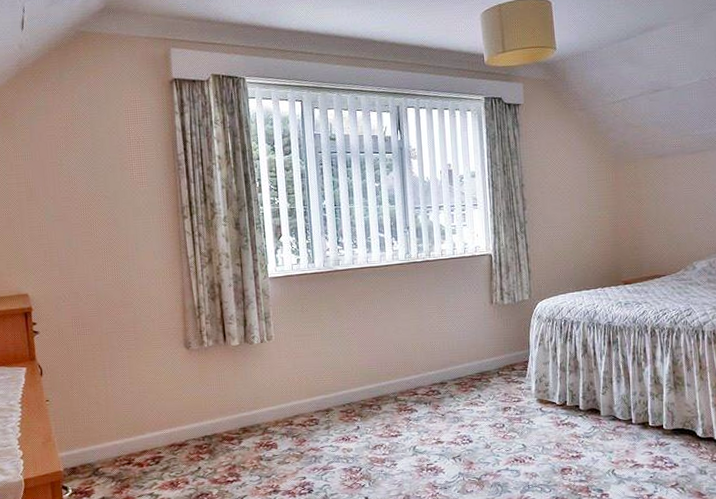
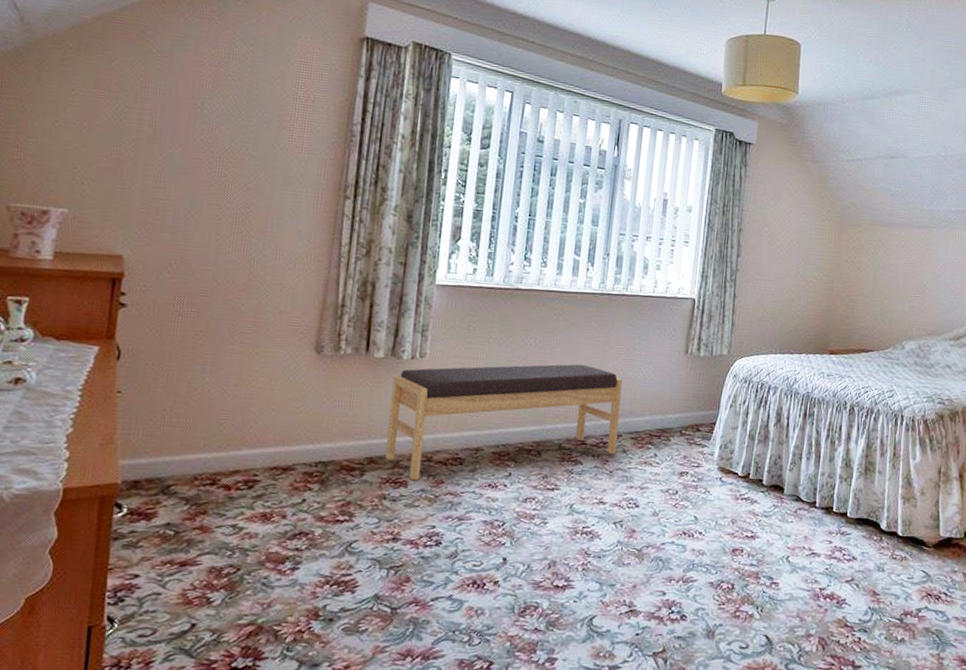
bench: none [249,326,445,443] -> present [384,364,623,481]

